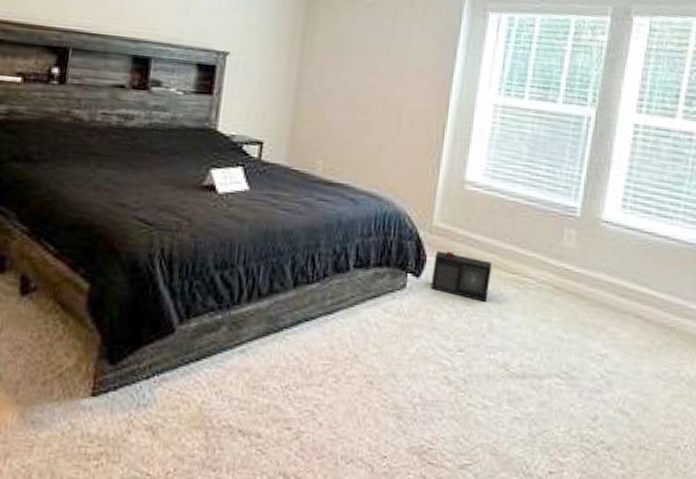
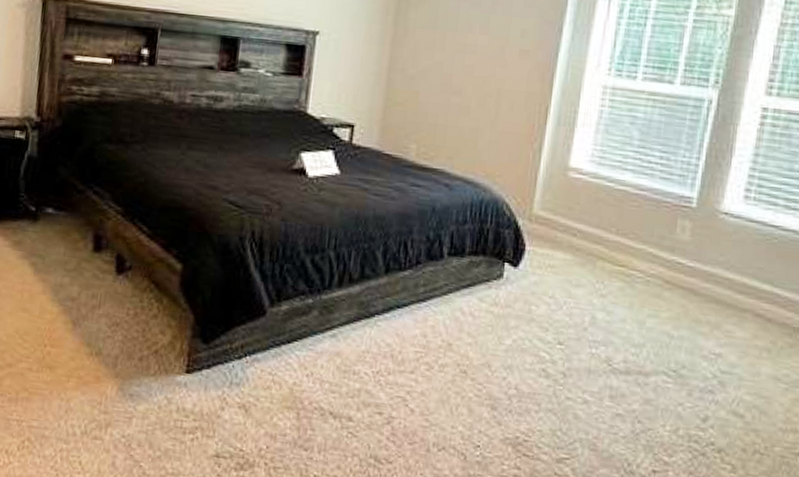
speaker: present [431,250,491,302] -> none [529,240,596,294]

